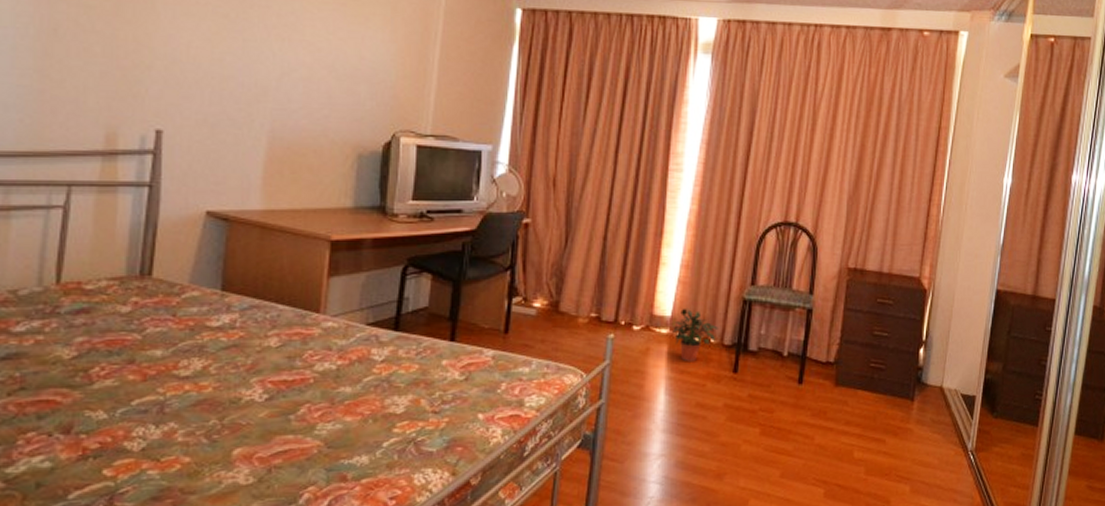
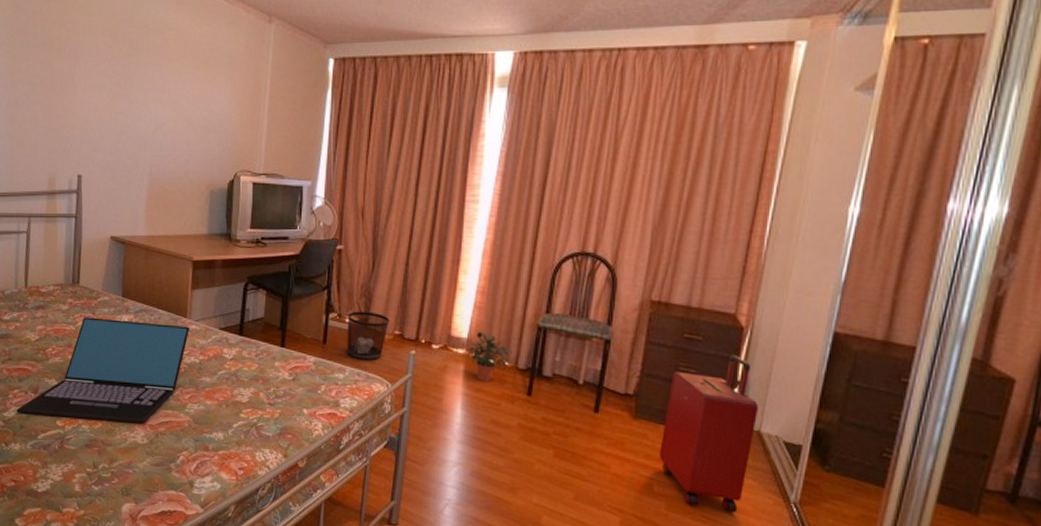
laptop: none [30,320,325,466] -> present [16,317,190,424]
waste bin: none [534,293,585,350] -> present [347,311,389,361]
suitcase: none [859,317,941,468] -> present [659,356,759,513]

